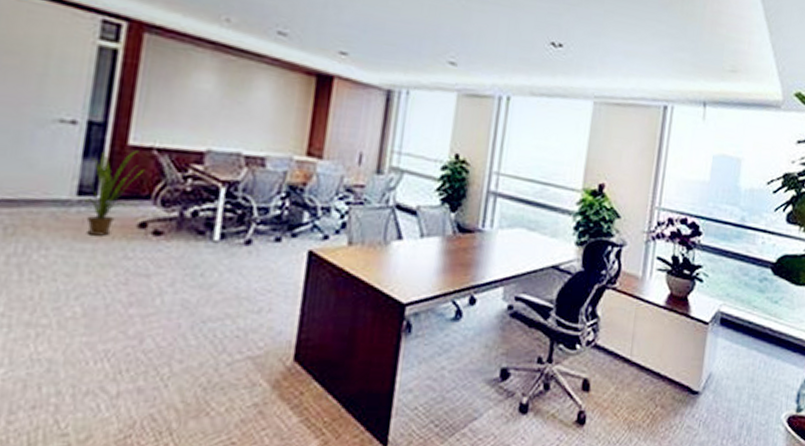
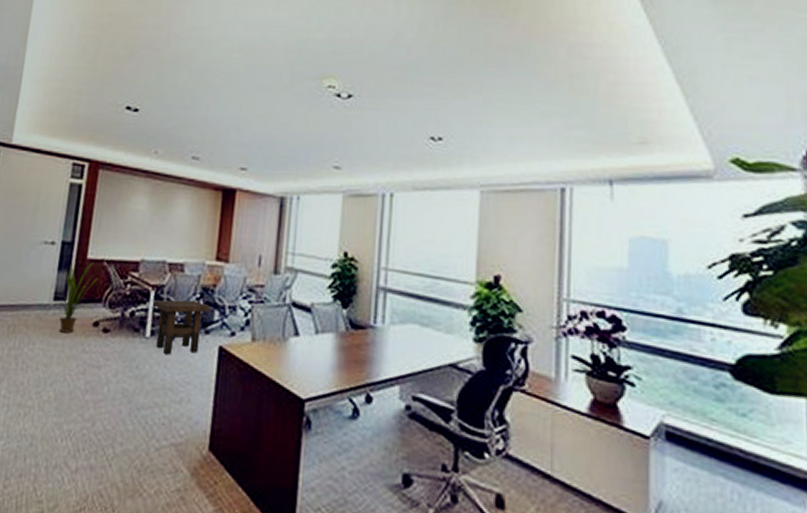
side table: none [224,198,299,261] -> present [153,299,211,355]

